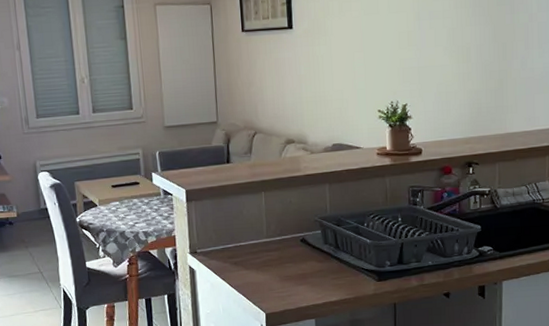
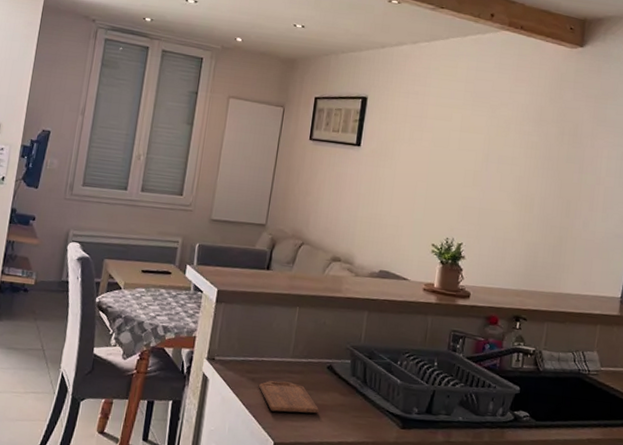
cutting board: none [242,259,300,288] -> present [259,380,319,414]

